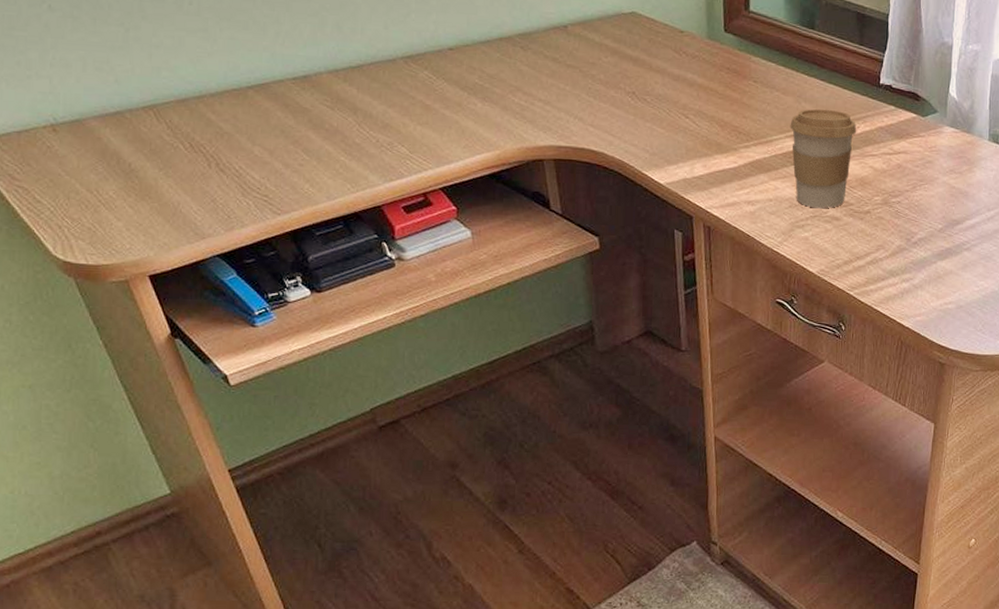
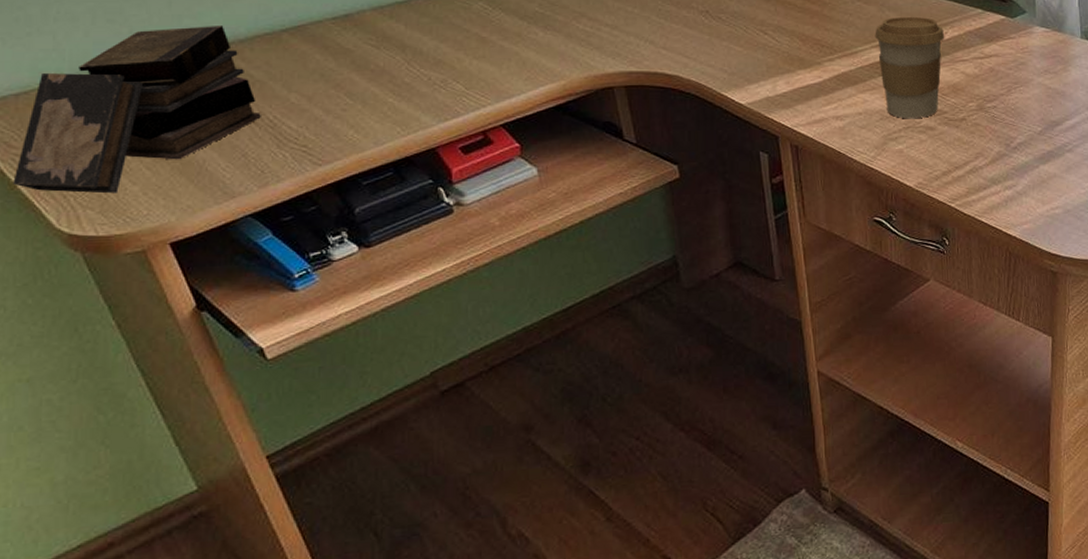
book: none [16,78,228,227] -> present [13,24,261,194]

